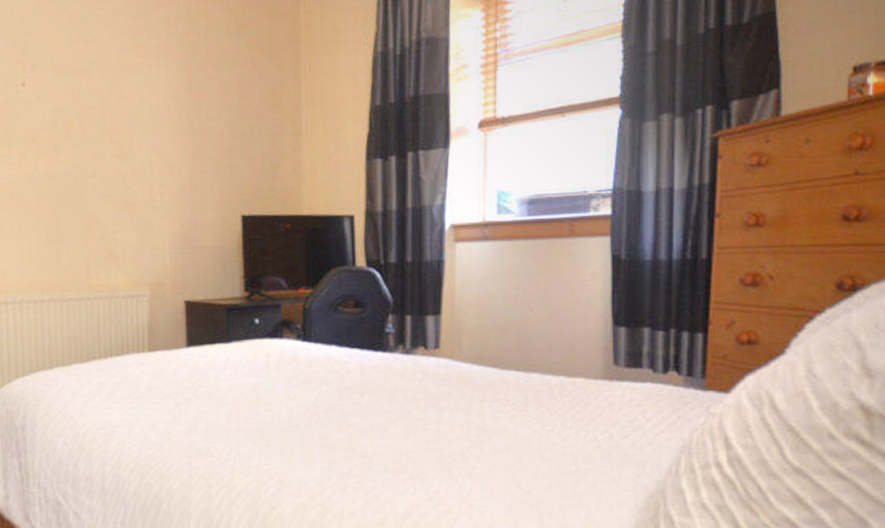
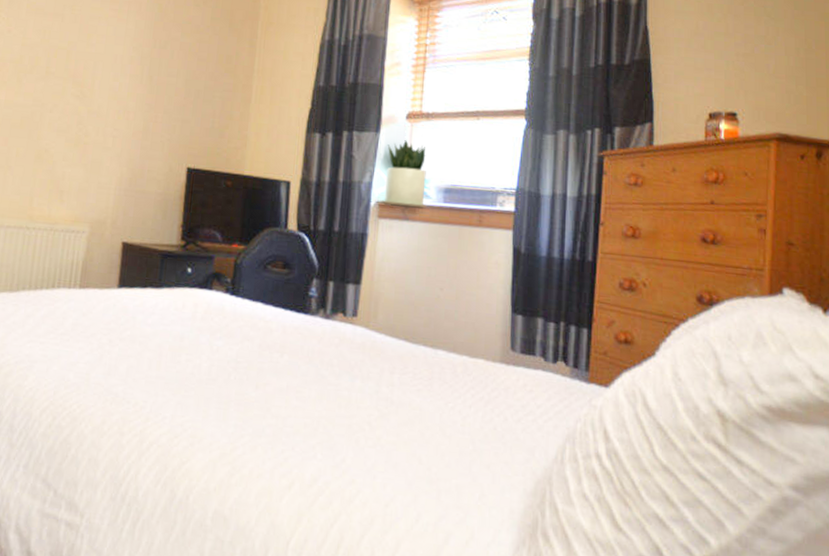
planter: none [455,152,509,228] -> present [380,140,427,209]

